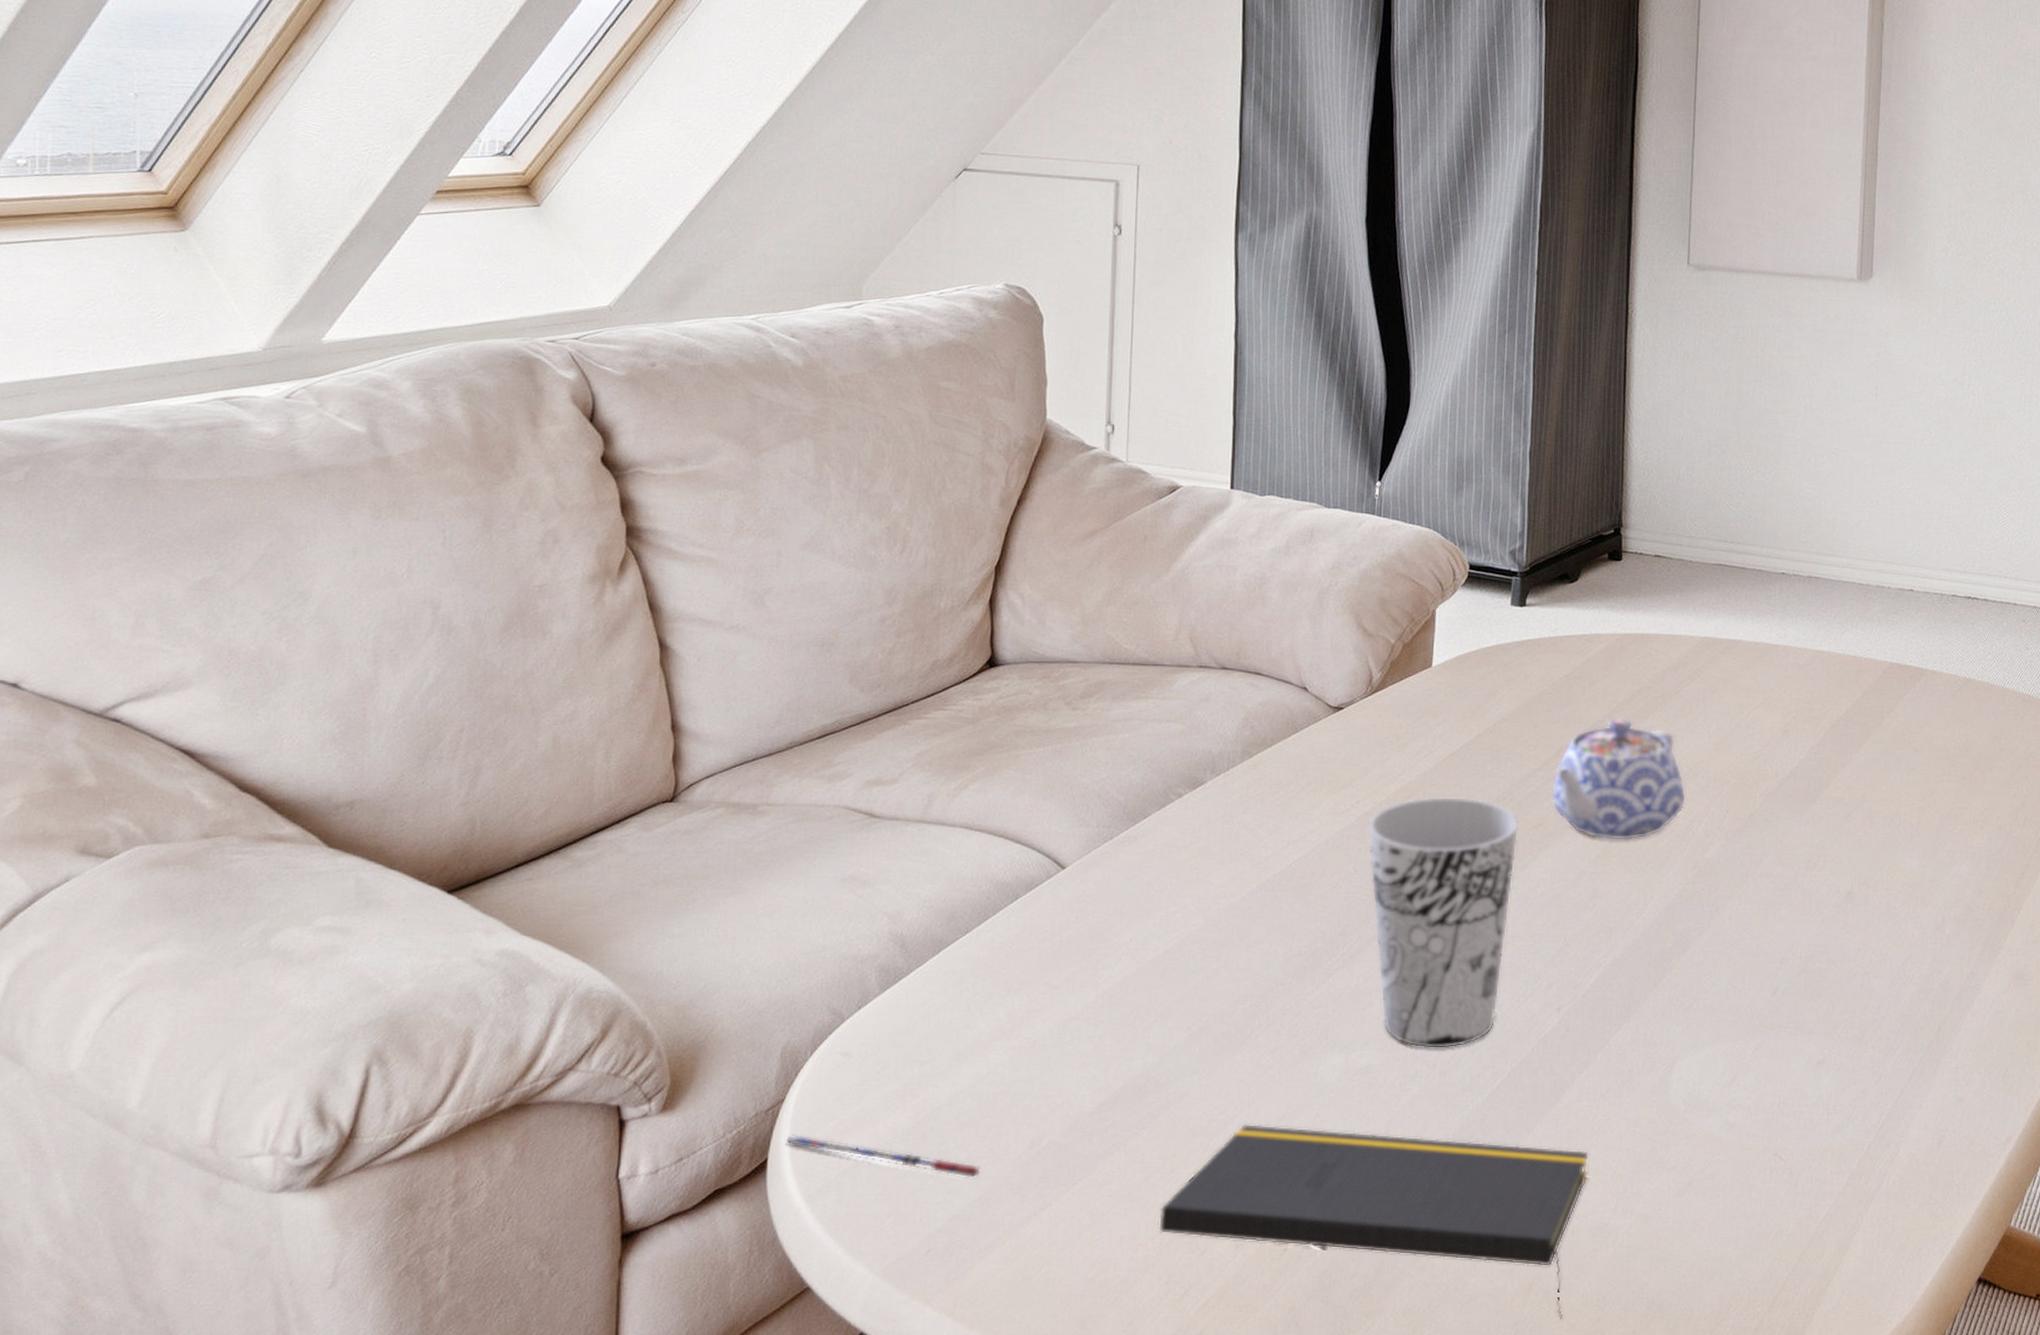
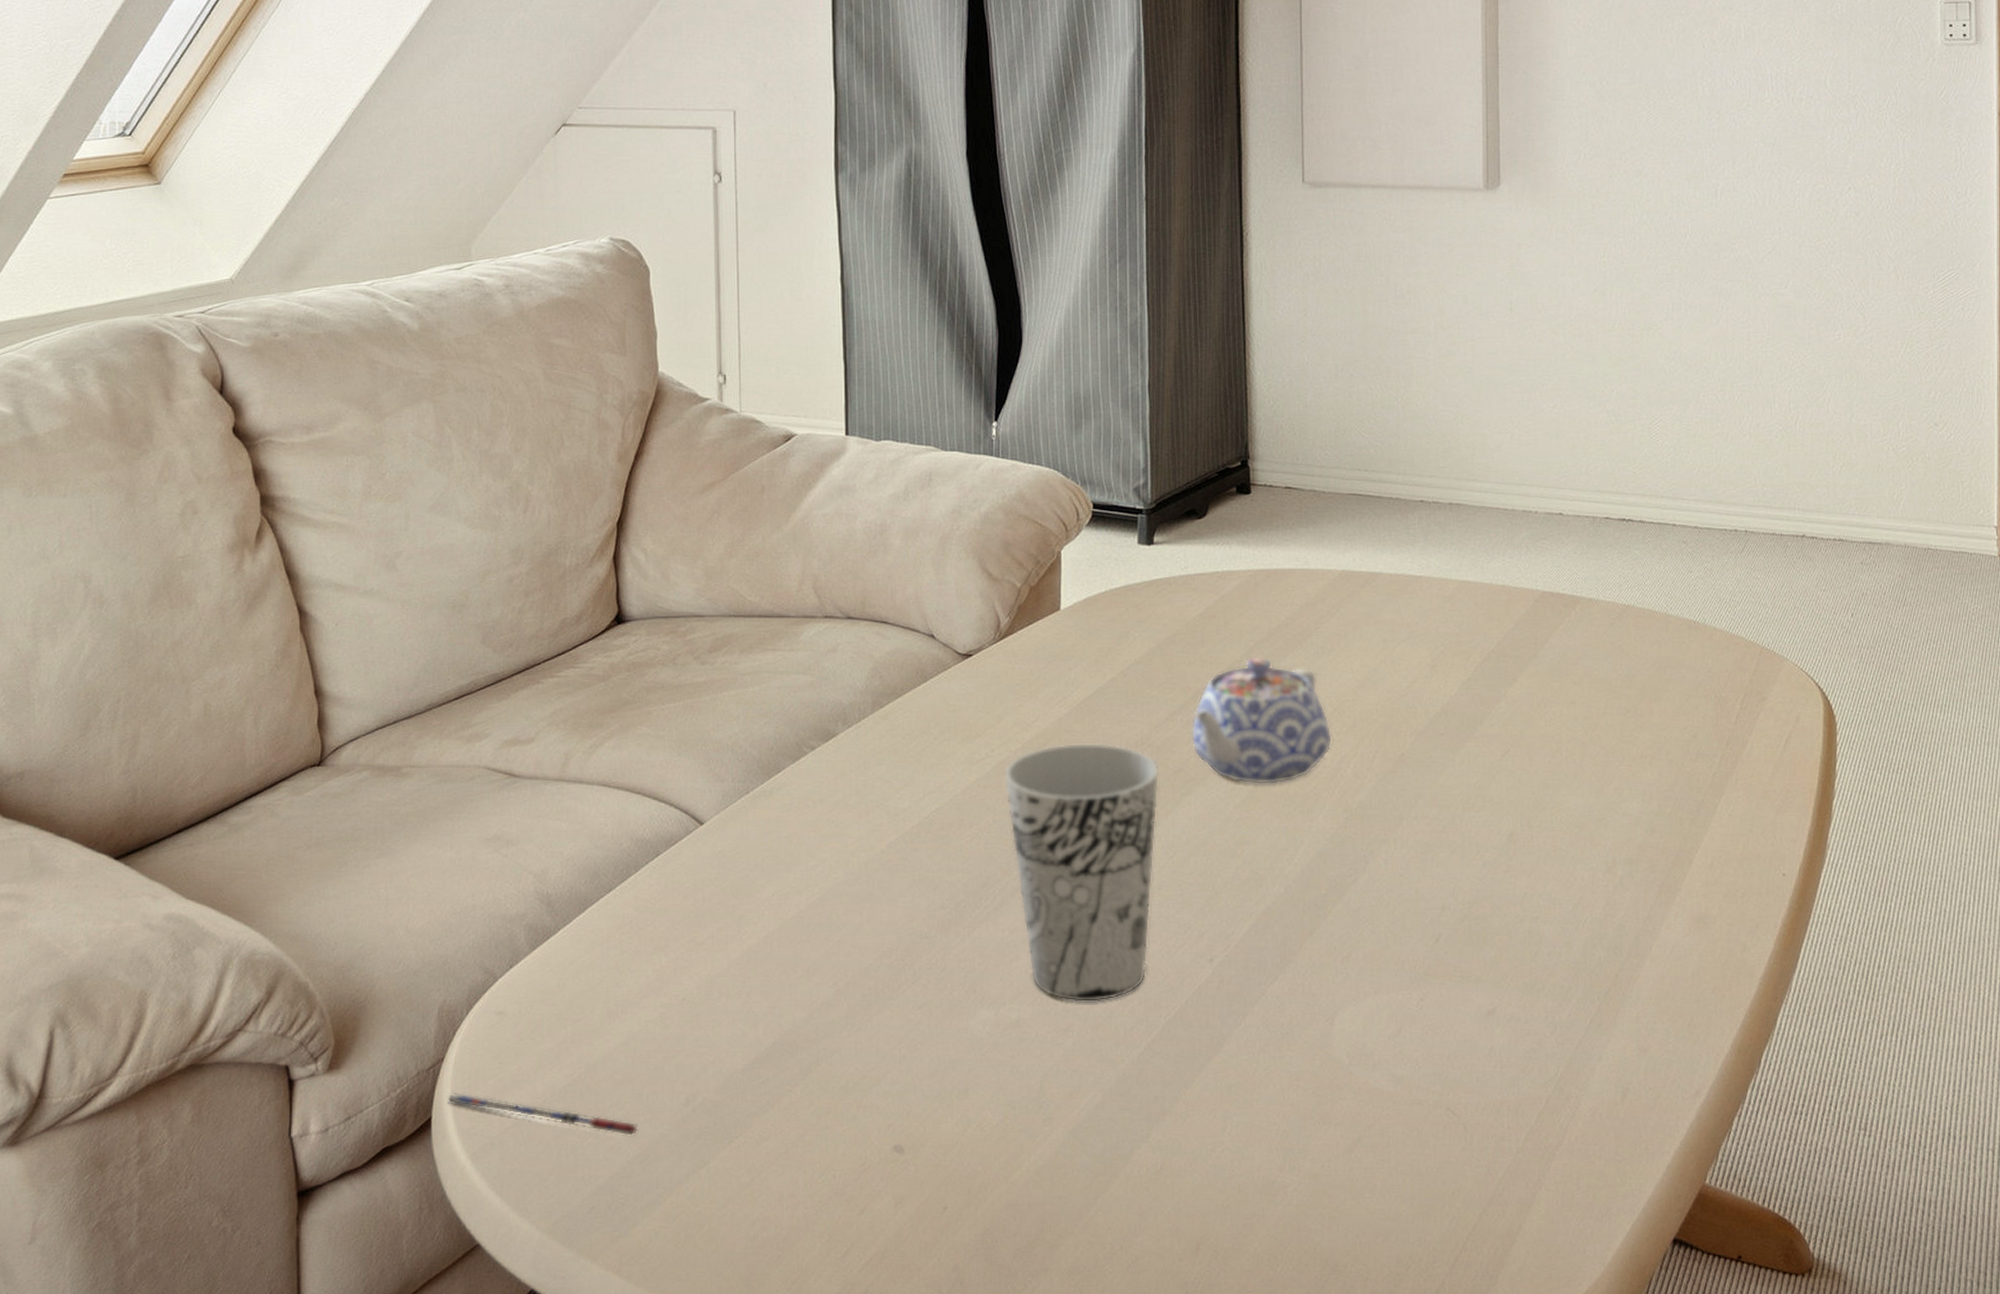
notepad: present [1159,1123,1589,1320] -> none [817,1079,1252,1281]

